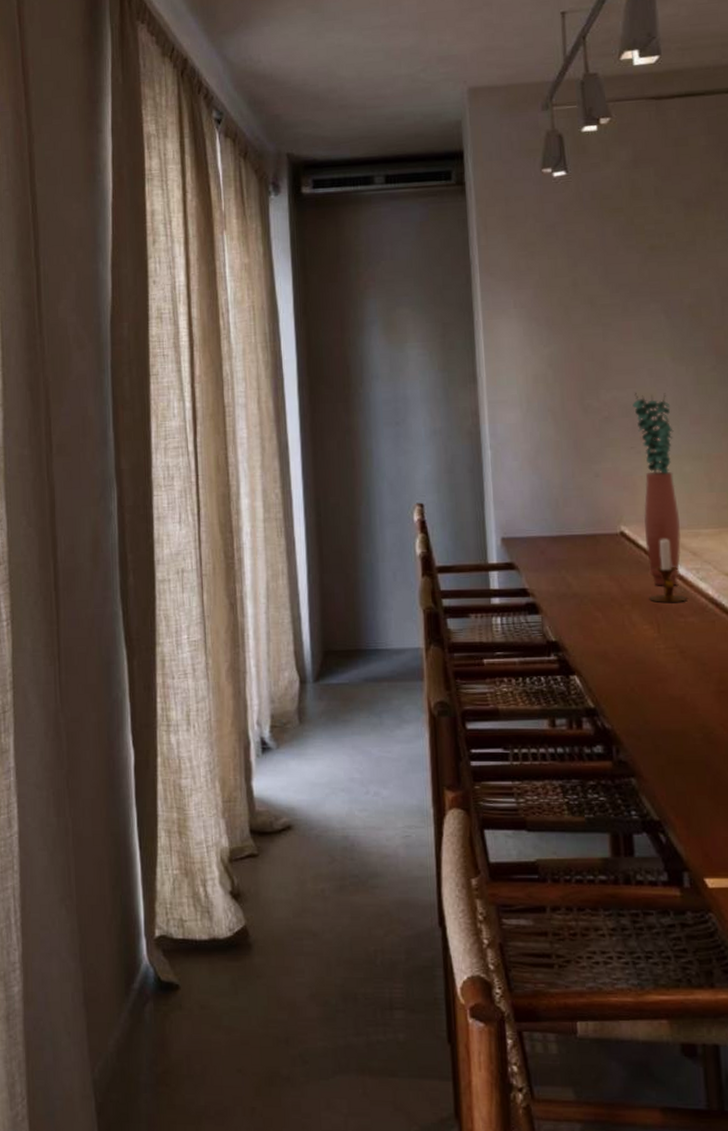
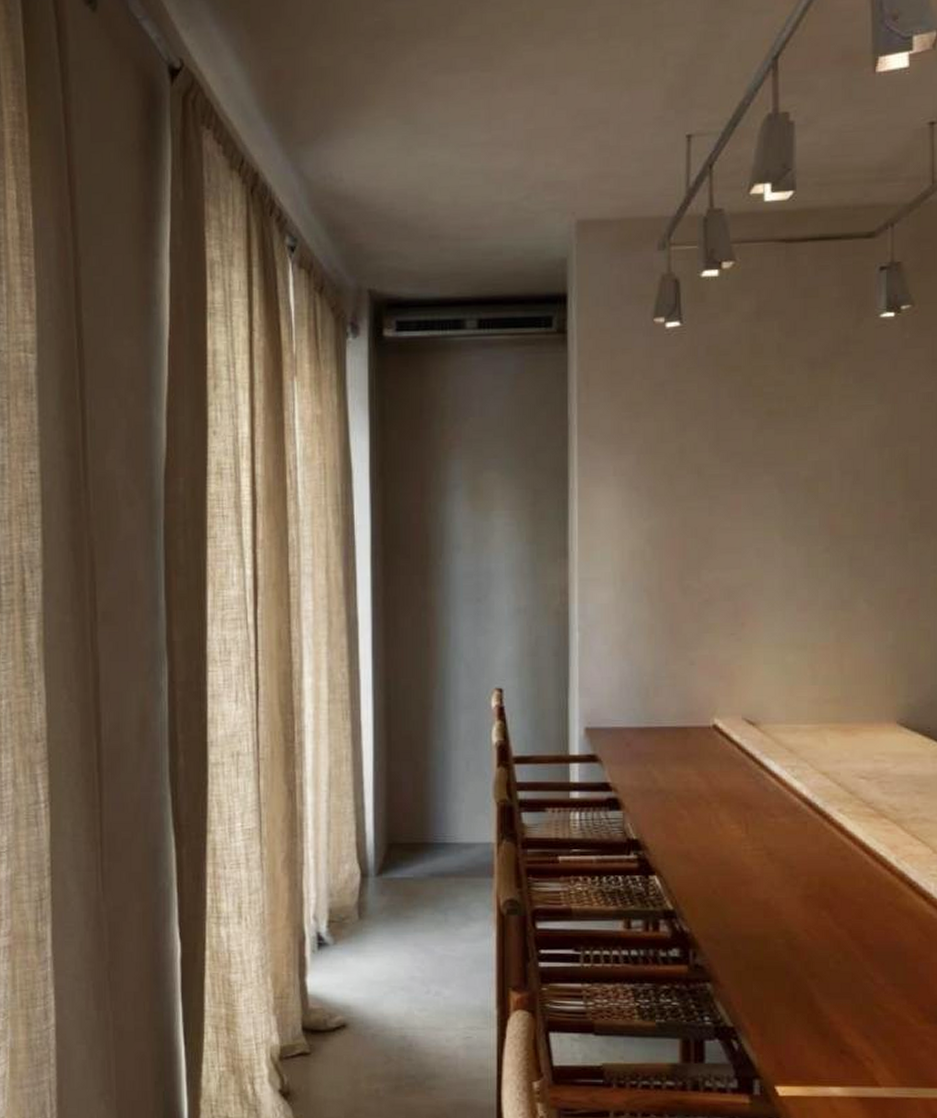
vase: present [632,392,681,586] -> none [736,573,778,784]
candlestick: present [649,539,688,602] -> none [739,734,780,801]

